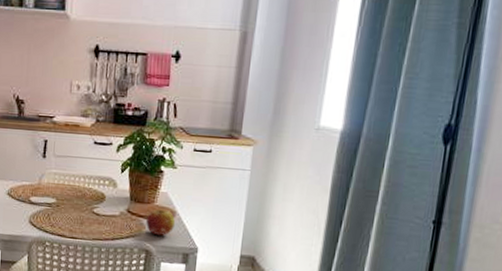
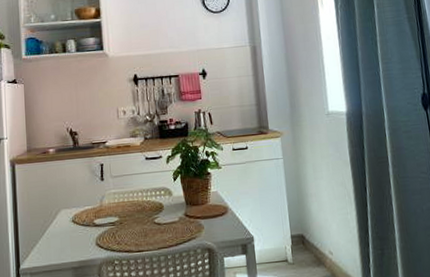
fruit: present [146,209,176,236] -> none [203,207,230,233]

